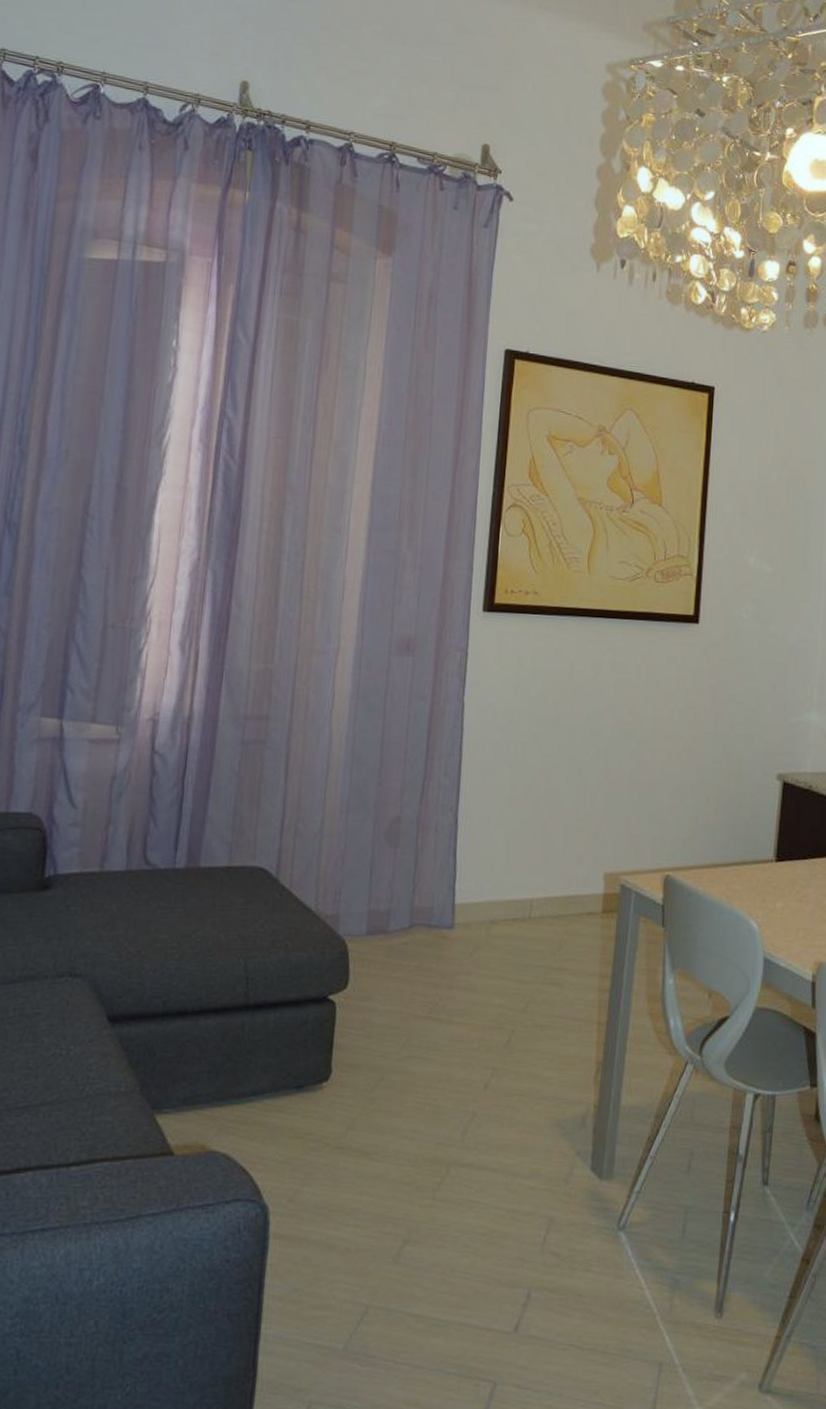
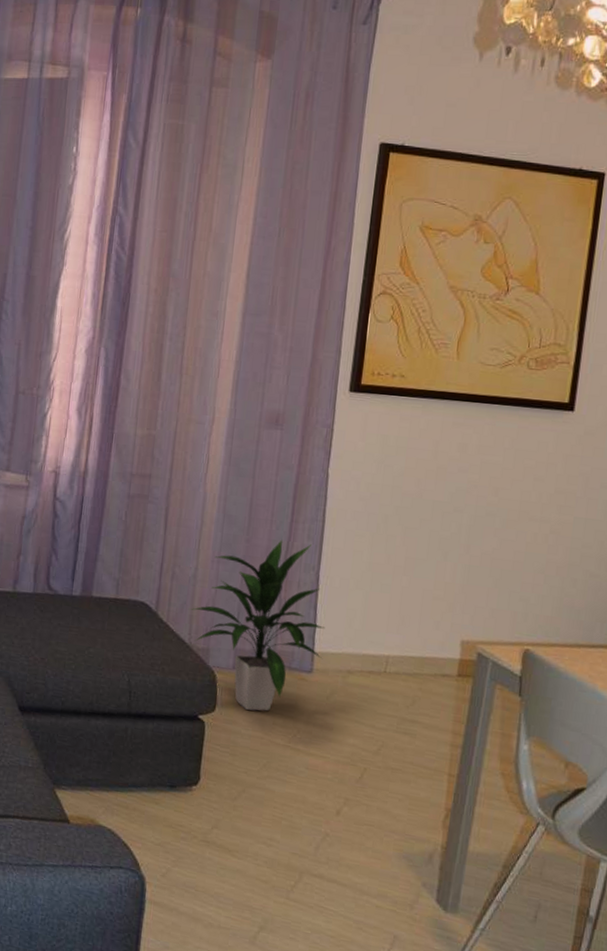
indoor plant: none [315,779,466,981] -> present [189,539,325,711]

